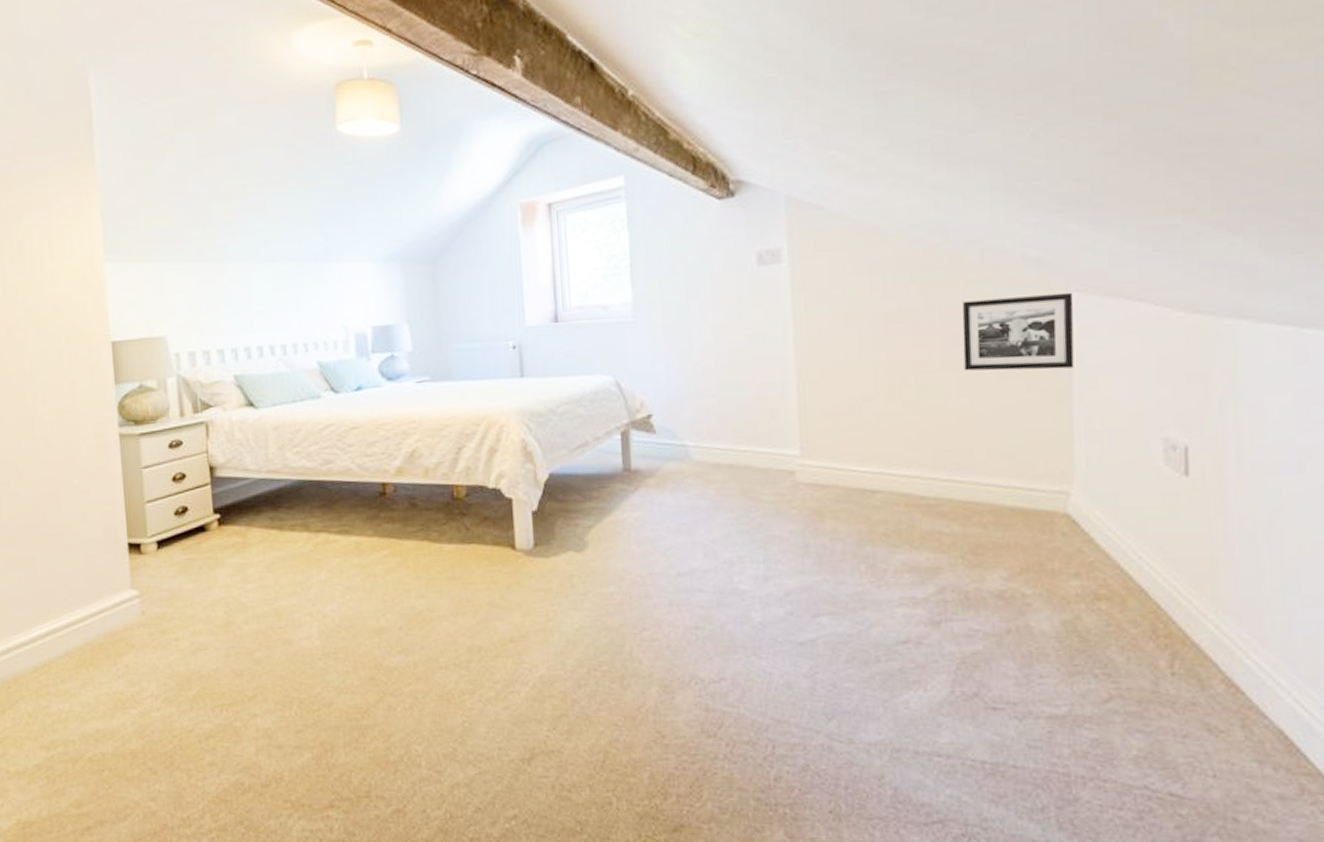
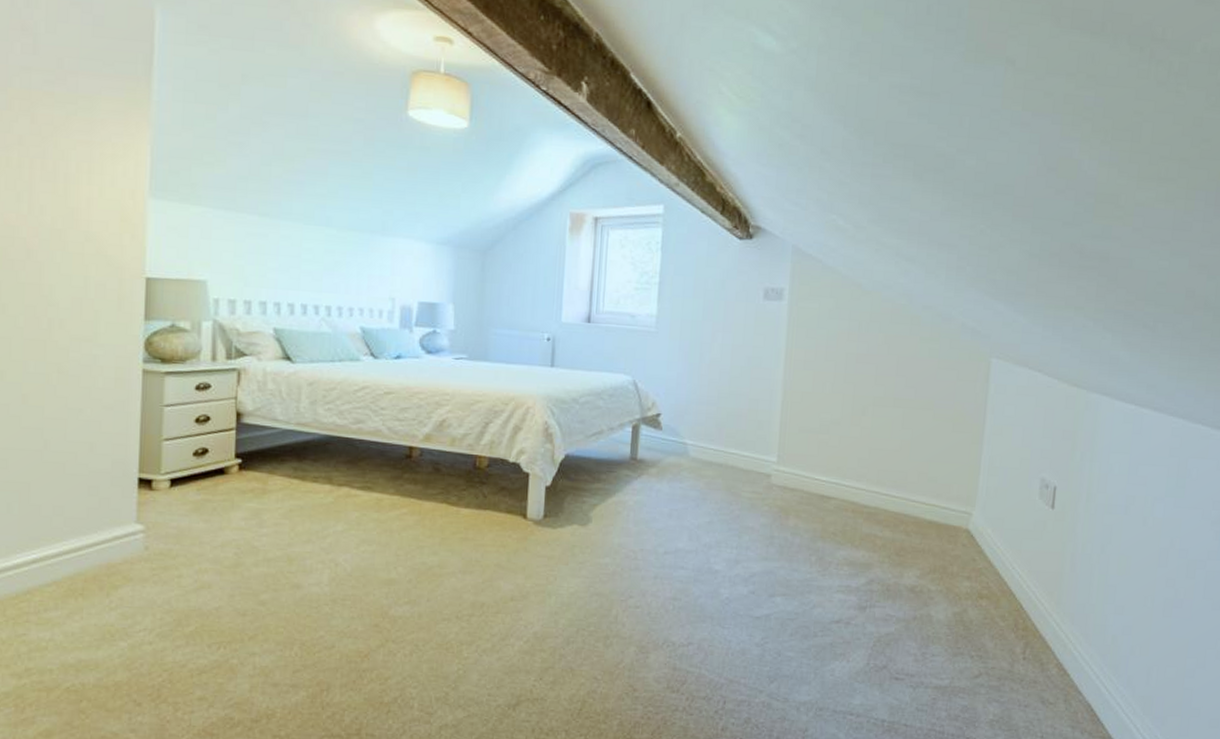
picture frame: present [962,292,1074,371] -> none [909,353,994,417]

